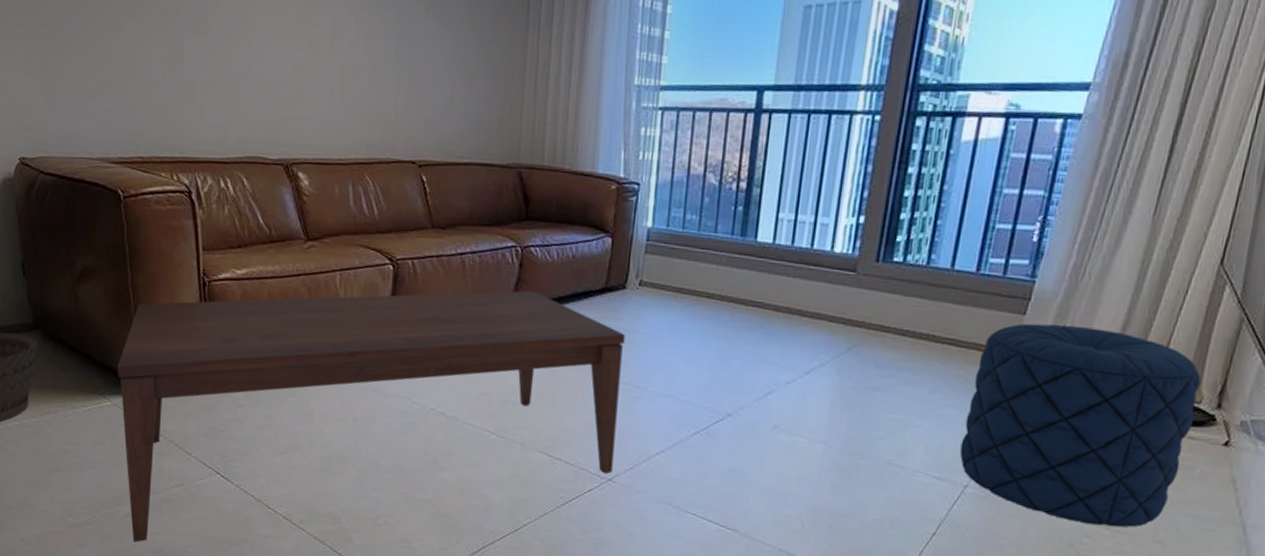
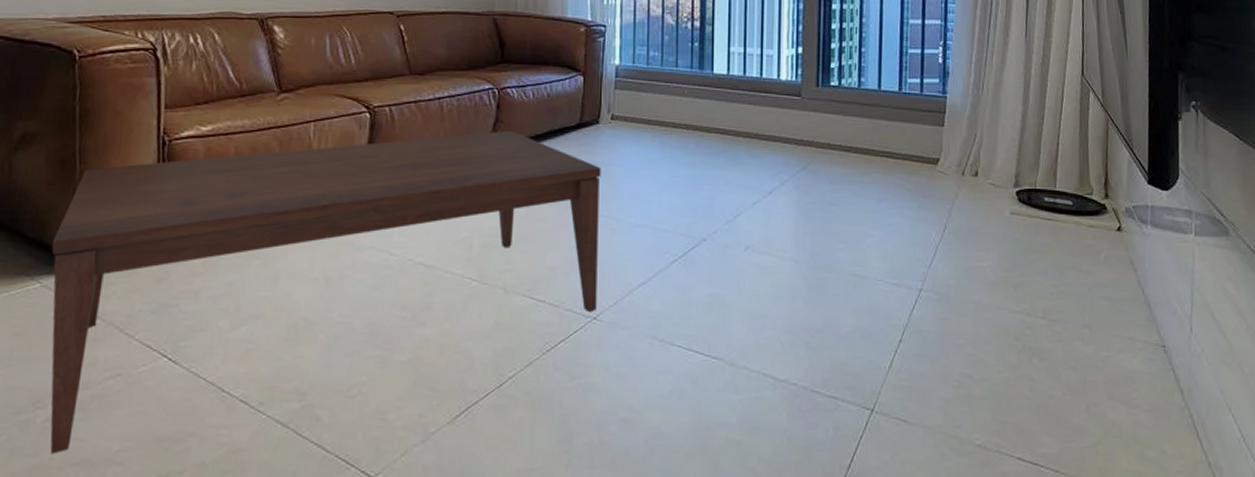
pouf: present [959,323,1202,528] -> none [910,133,1090,316]

